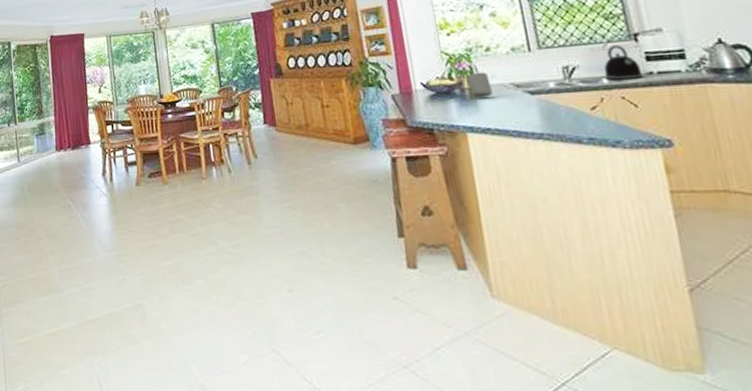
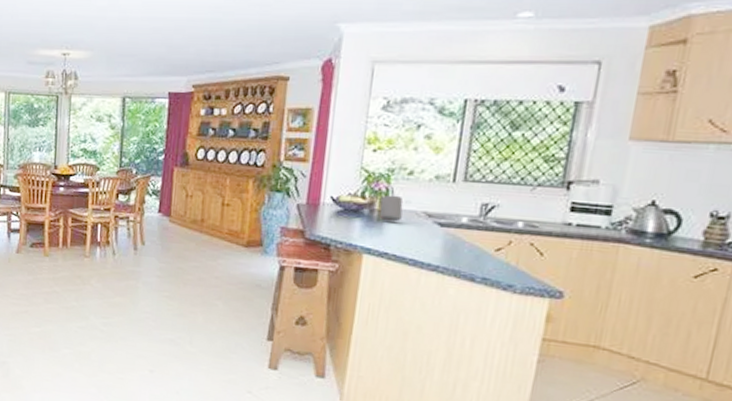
kettle: present [604,45,644,82] -> none [521,190,562,229]

